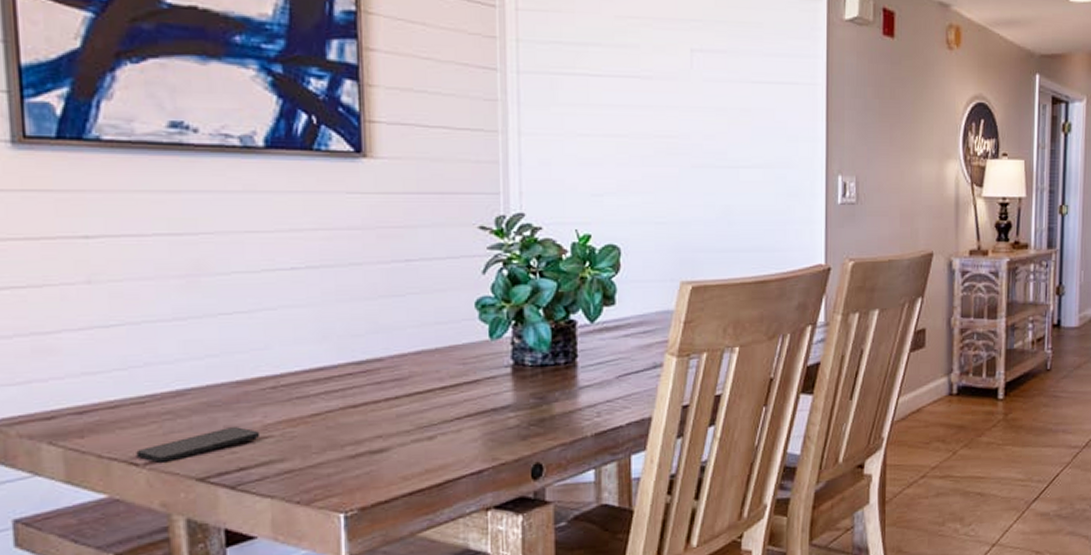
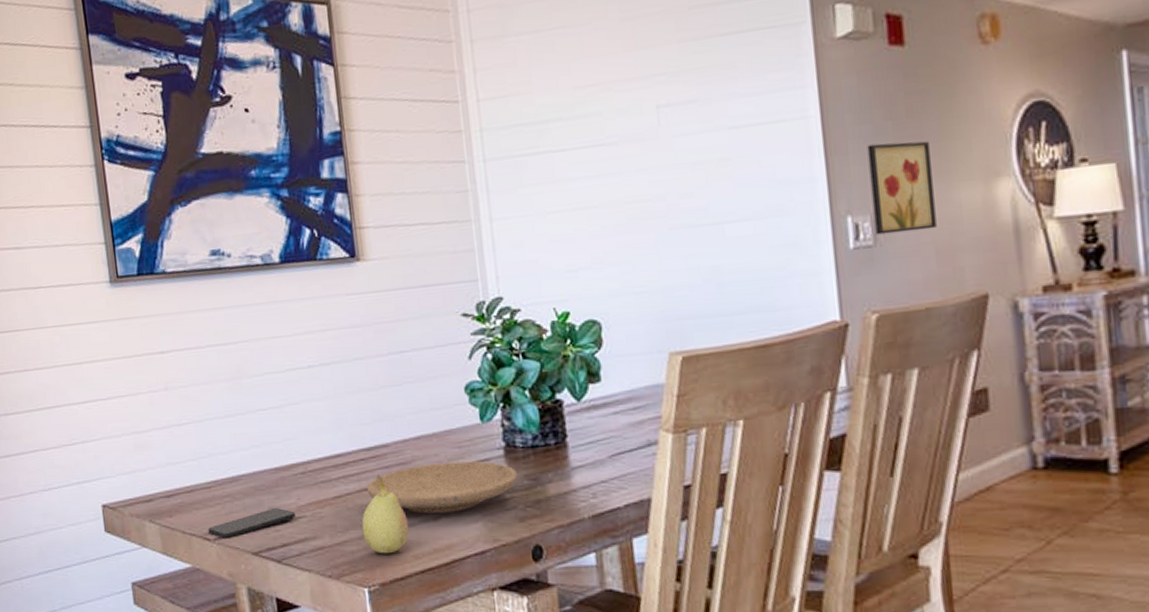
fruit: none [342,390,399,476] -> present [361,474,409,554]
plate: none [352,378,523,433] -> present [366,461,517,514]
wall art: none [858,117,905,195] -> present [867,140,937,235]

